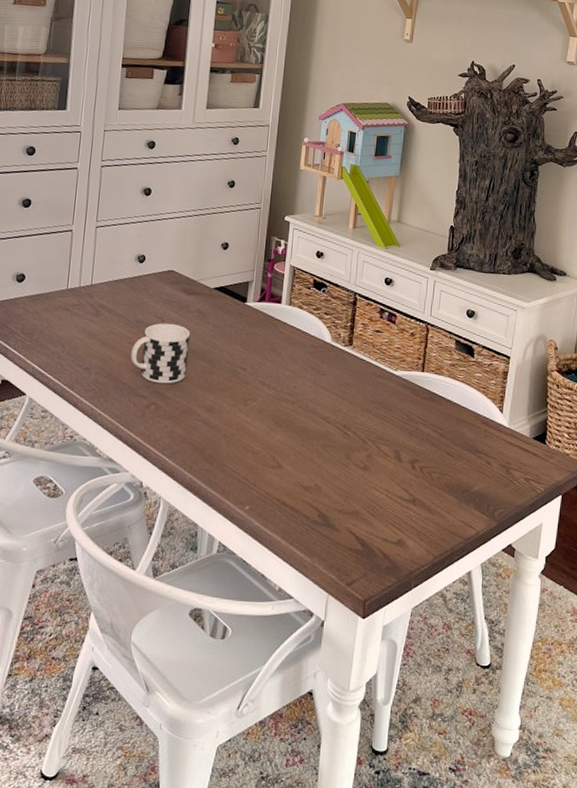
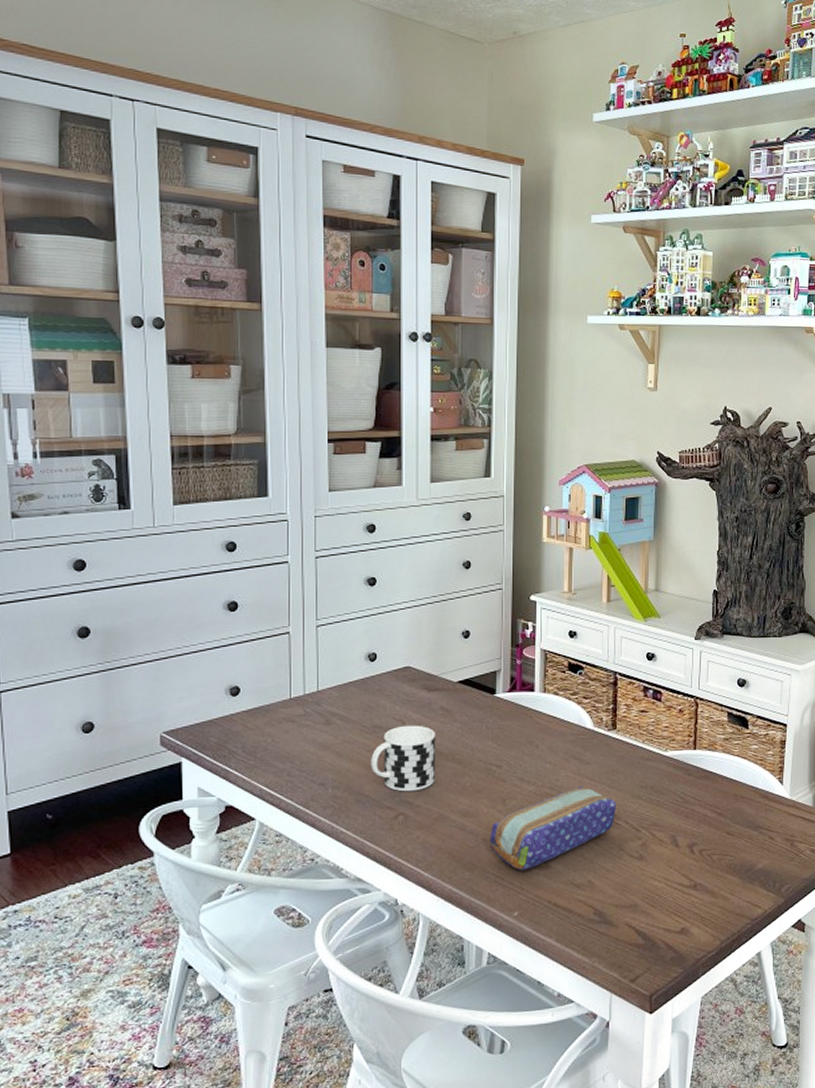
pencil case: none [229,395,347,469] -> present [490,786,617,871]

